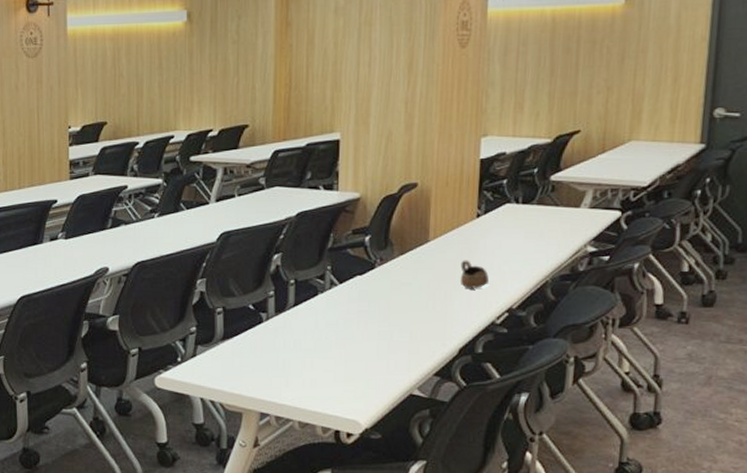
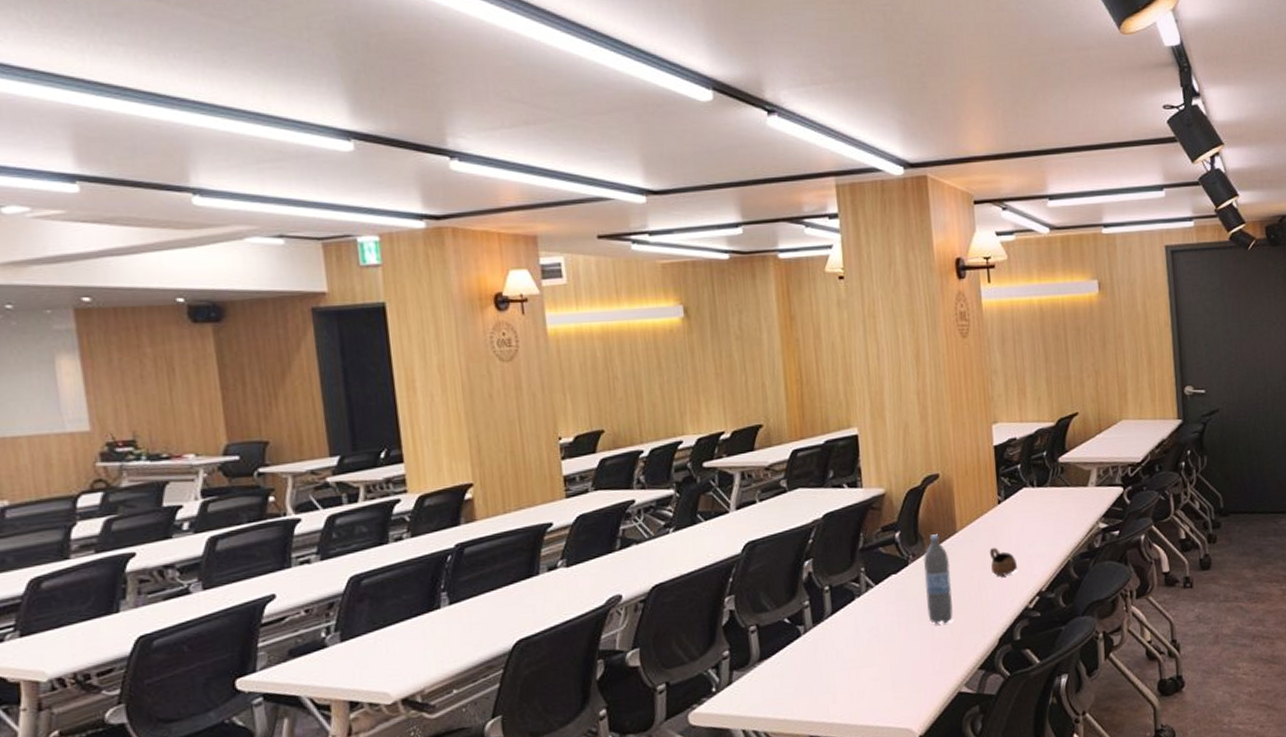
water bottle: none [388,241,418,328] -> present [923,534,953,625]

